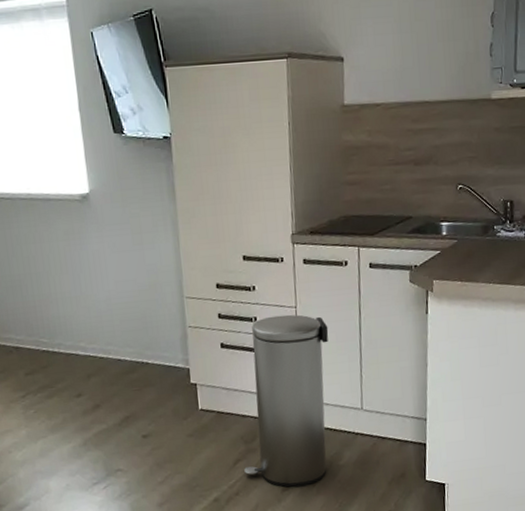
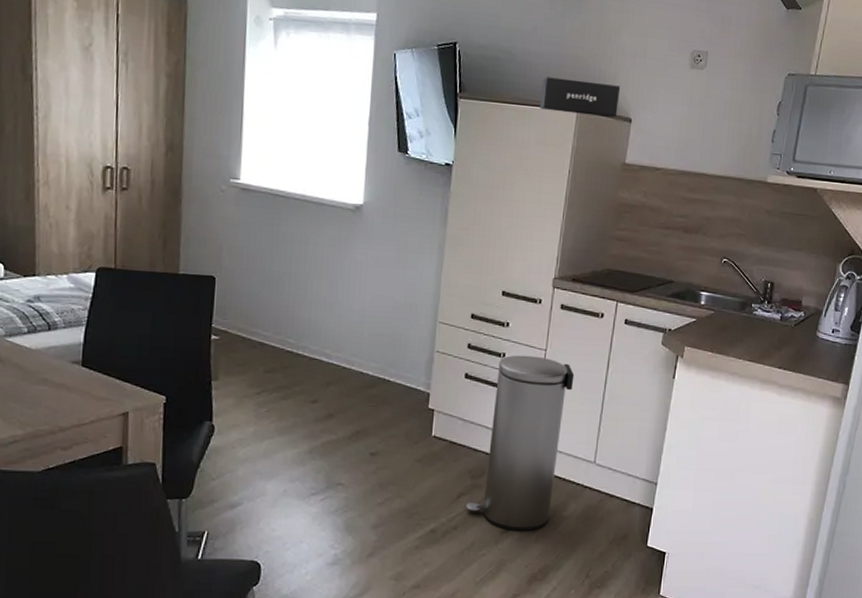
box: none [245,25,328,64] -> present [540,77,621,118]

